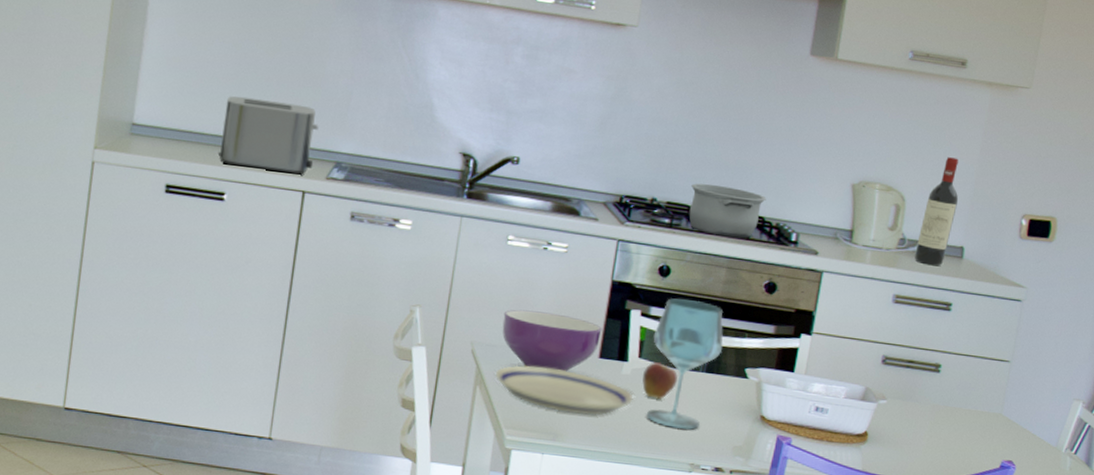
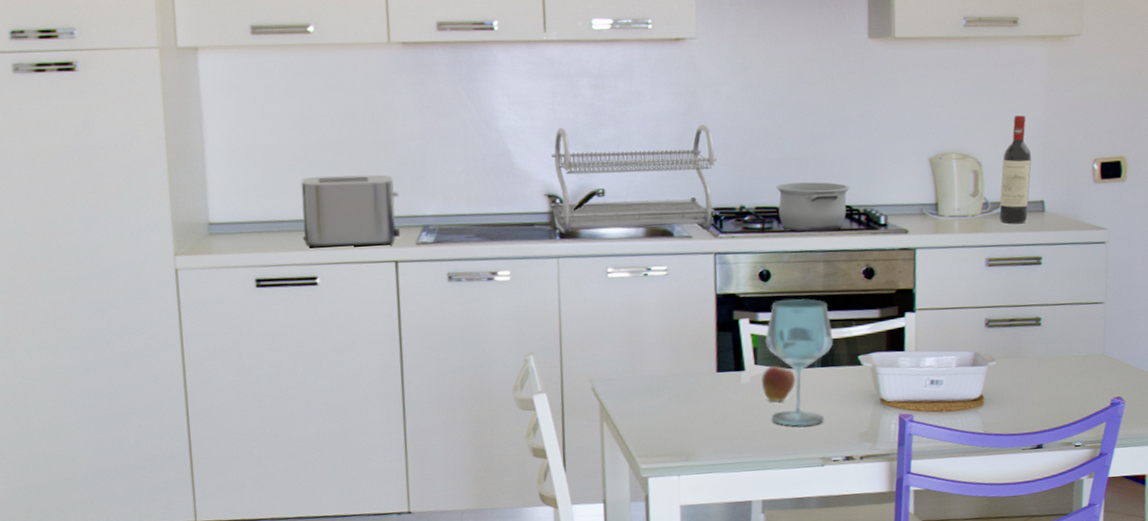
dish rack: none [463,90,637,216] -> present [550,124,718,236]
plate: present [496,365,633,415] -> none [620,390,757,431]
bowl: present [502,309,602,372] -> none [616,336,715,395]

